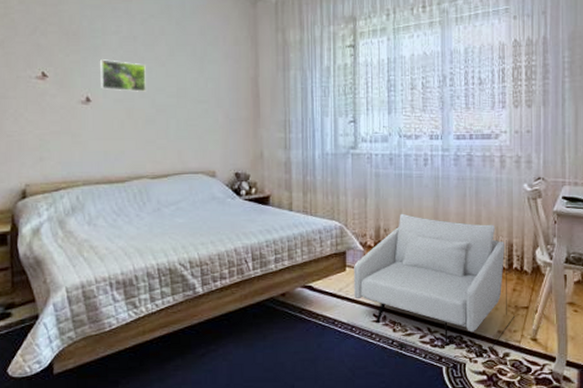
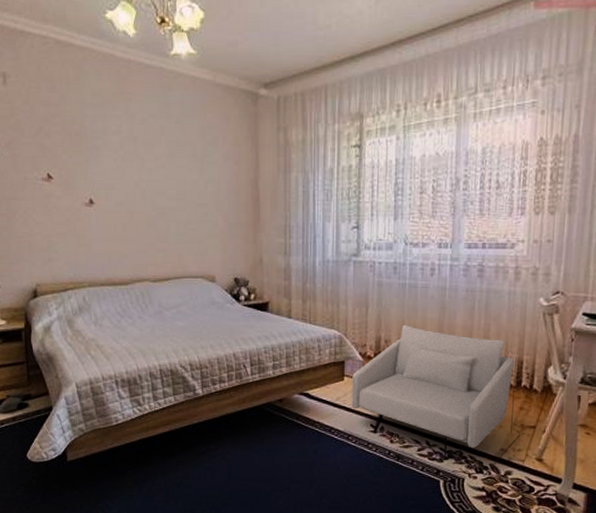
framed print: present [99,59,146,92] -> none [101,161,147,194]

